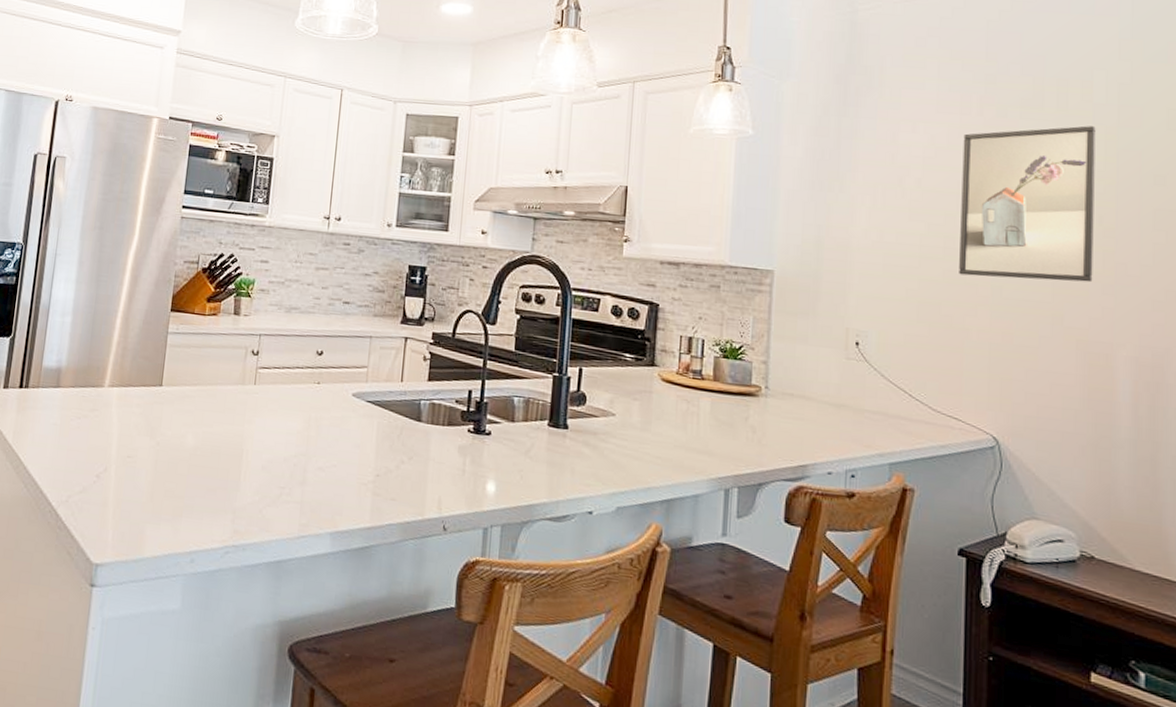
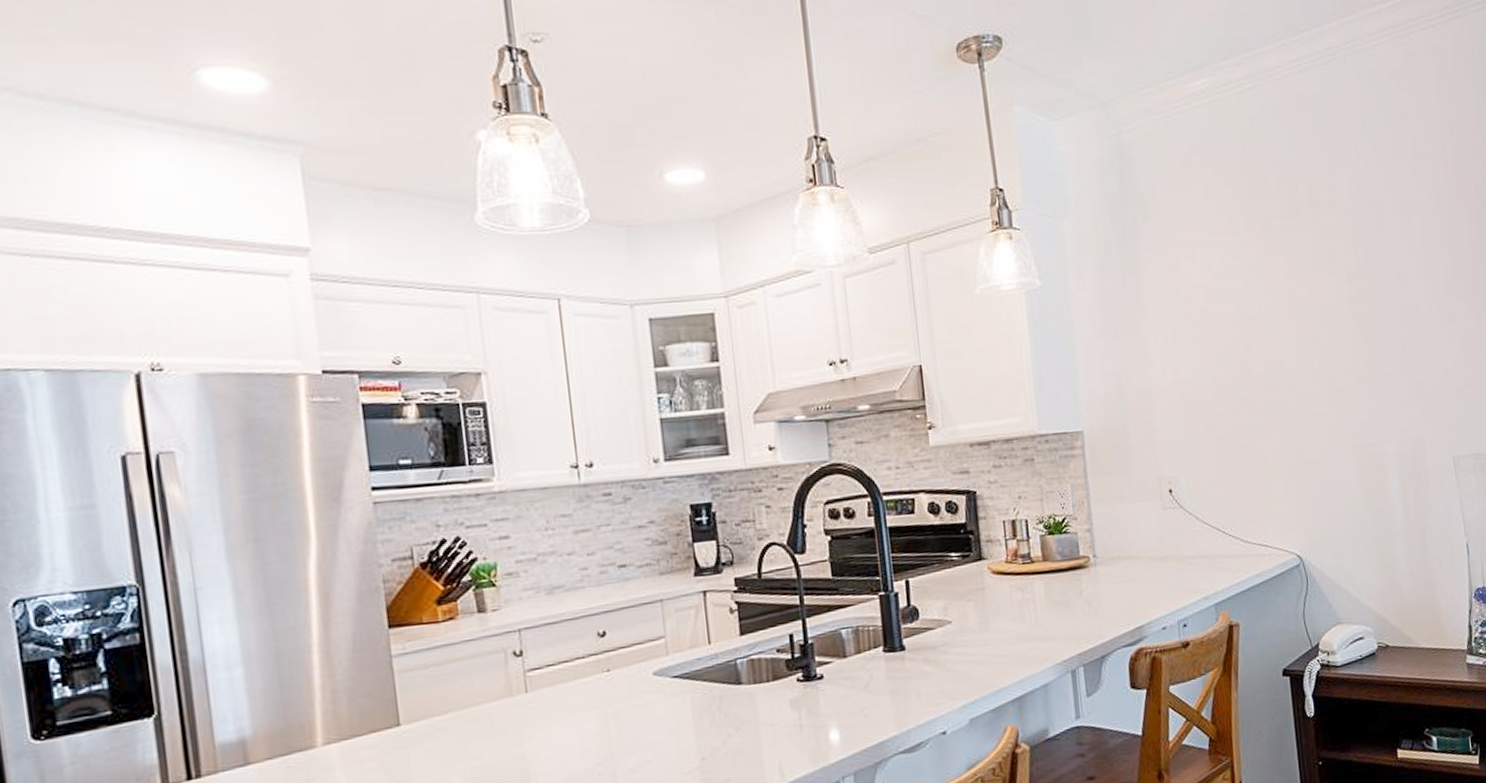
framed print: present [959,126,1096,283] -> none [1236,230,1359,401]

